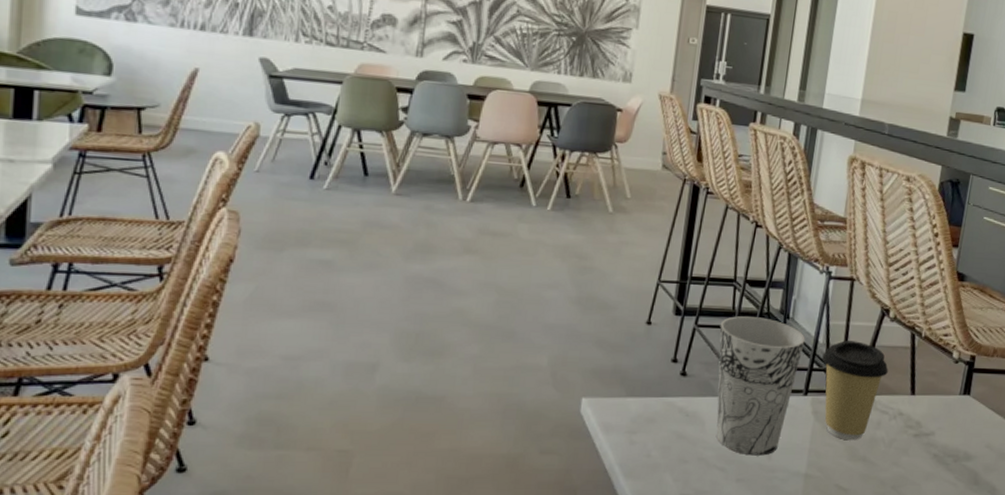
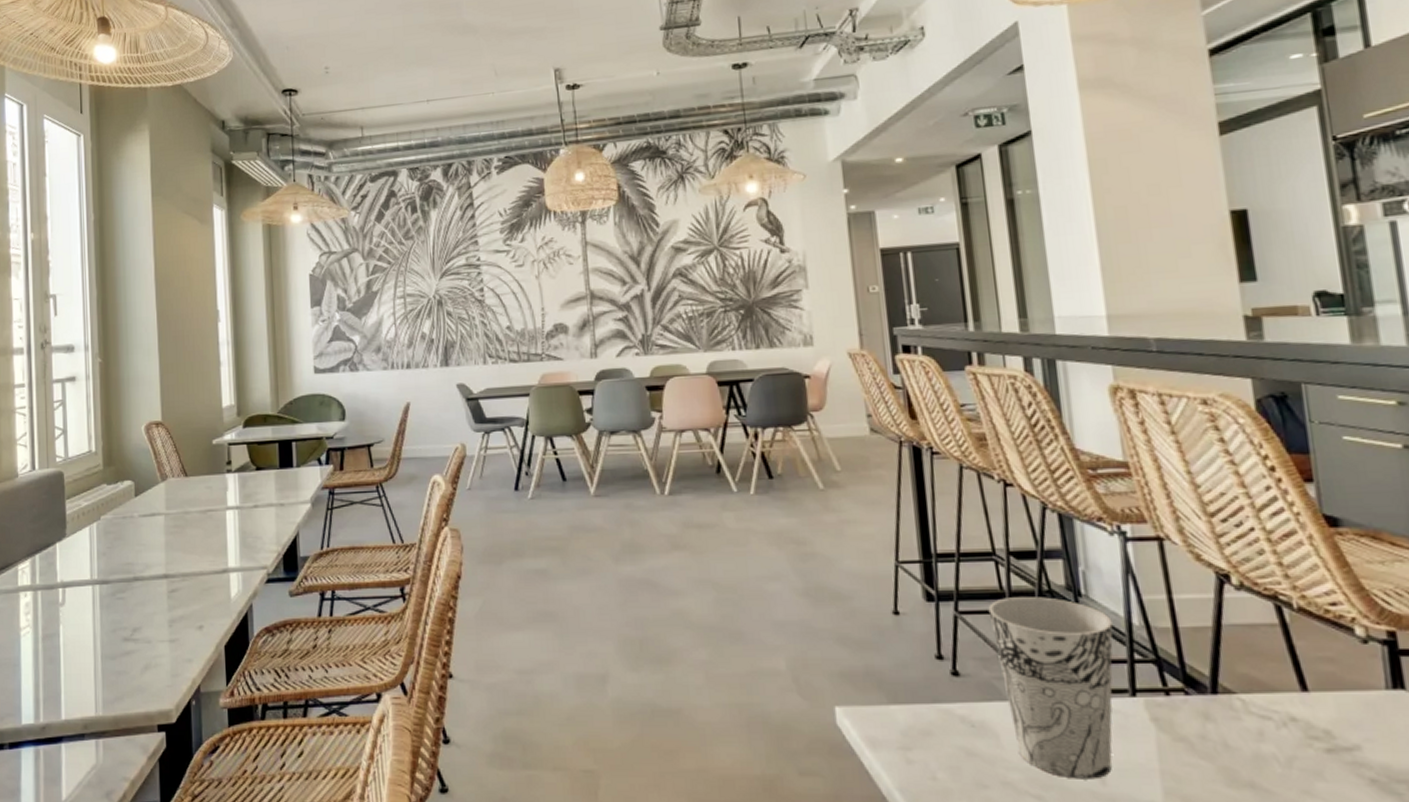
coffee cup: present [822,340,888,441] -> none [1144,620,1254,759]

